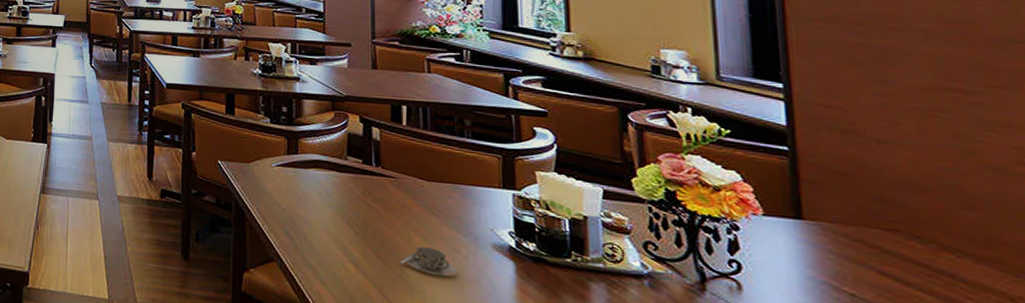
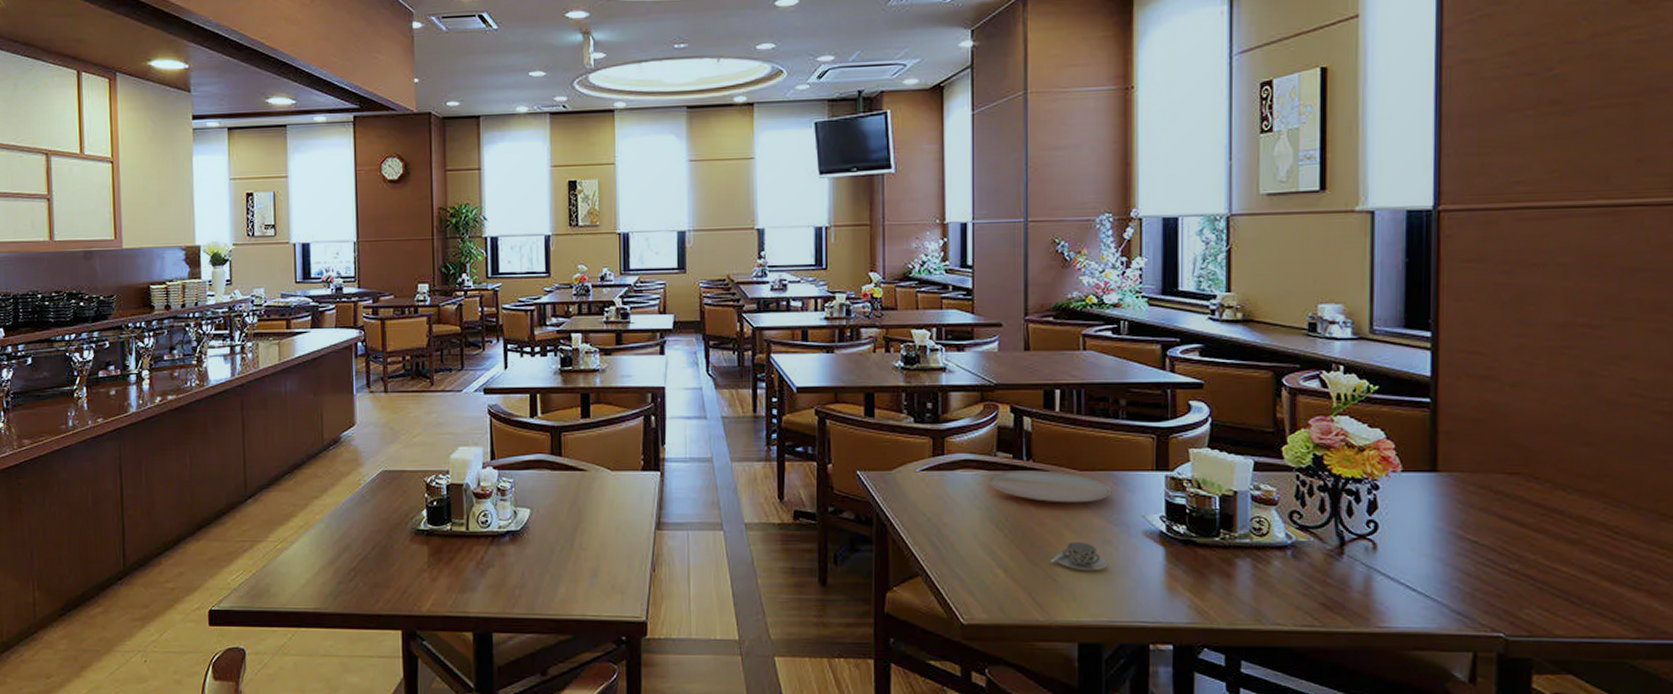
plate: none [339,174,460,212] -> present [988,470,1112,503]

